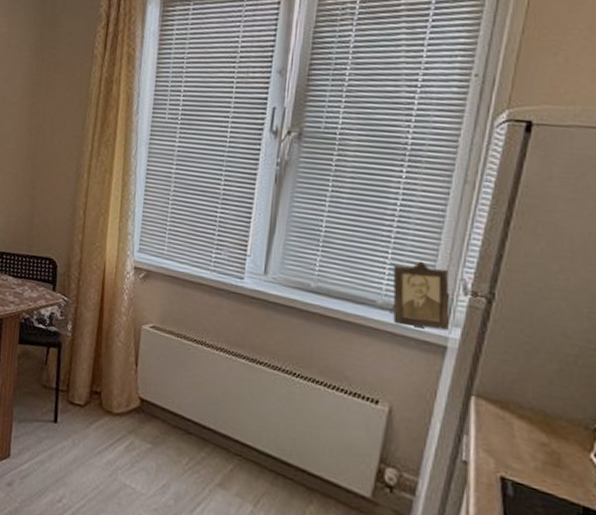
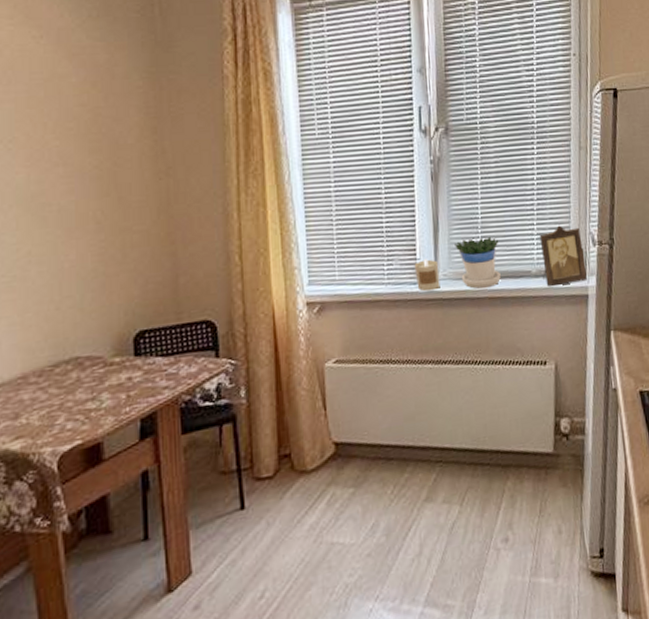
candle: none [242,256,269,291] -> present [414,258,440,292]
flowerpot: none [290,248,342,306] -> present [454,236,501,290]

